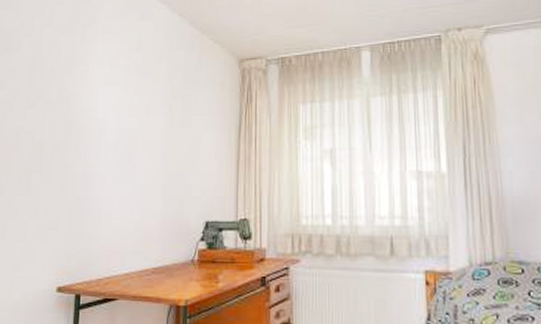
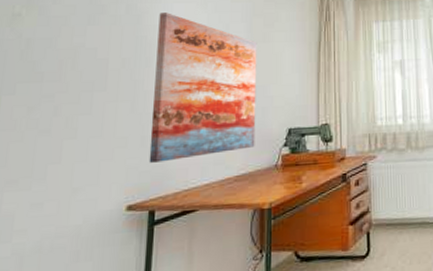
wall art: none [76,95,176,247] -> present [149,12,257,163]

